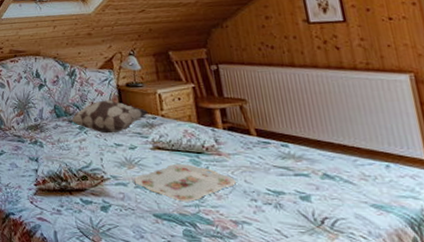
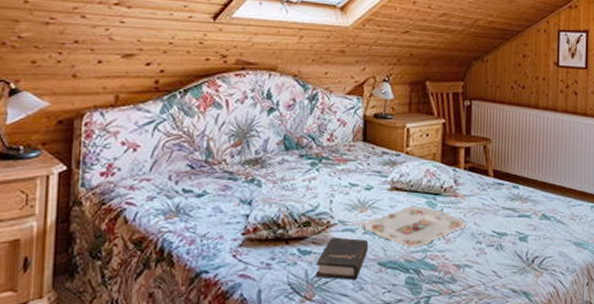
decorative pillow: present [62,100,149,134] -> none [291,132,394,171]
hardback book: none [98,189,142,228] -> present [316,236,369,280]

